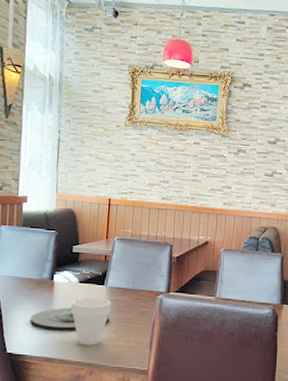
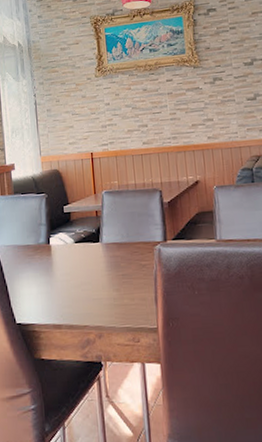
plate: present [30,307,110,332] -> none [33,269,110,296]
cup: present [71,297,111,345] -> none [70,256,110,308]

